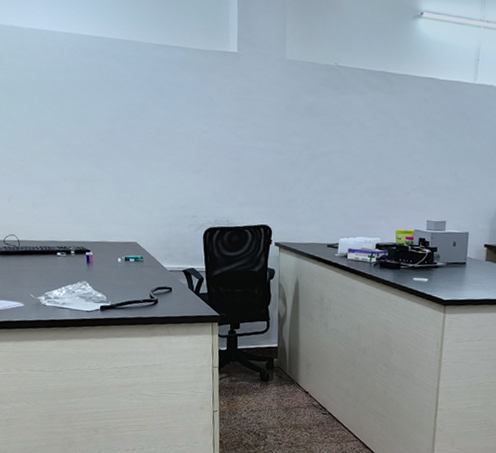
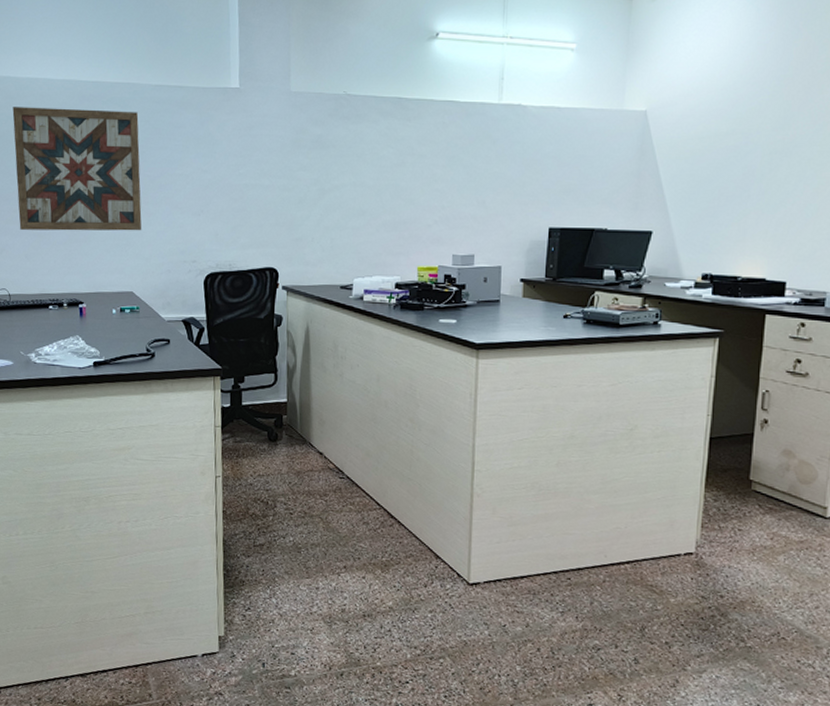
wall art: none [16,57,145,186] -> present [12,107,142,231]

